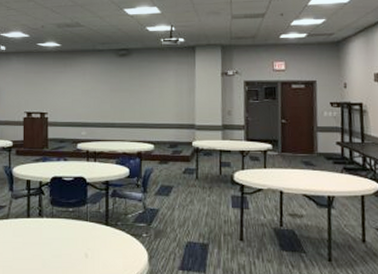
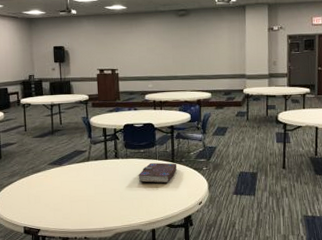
book: none [64,225,112,251] -> present [138,162,177,184]

